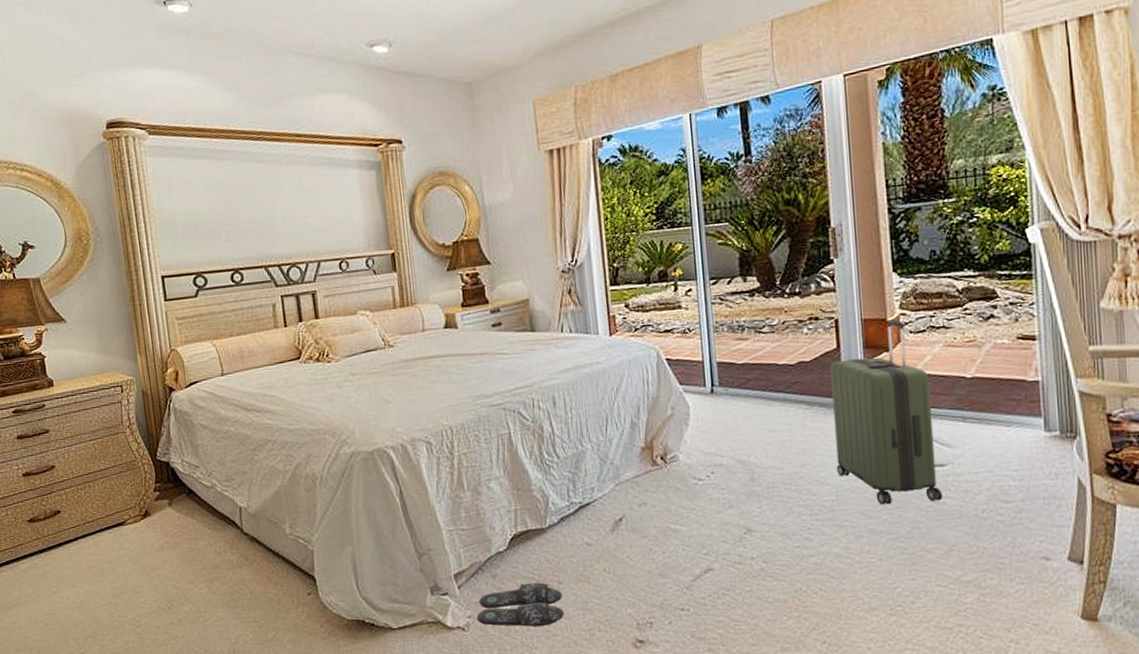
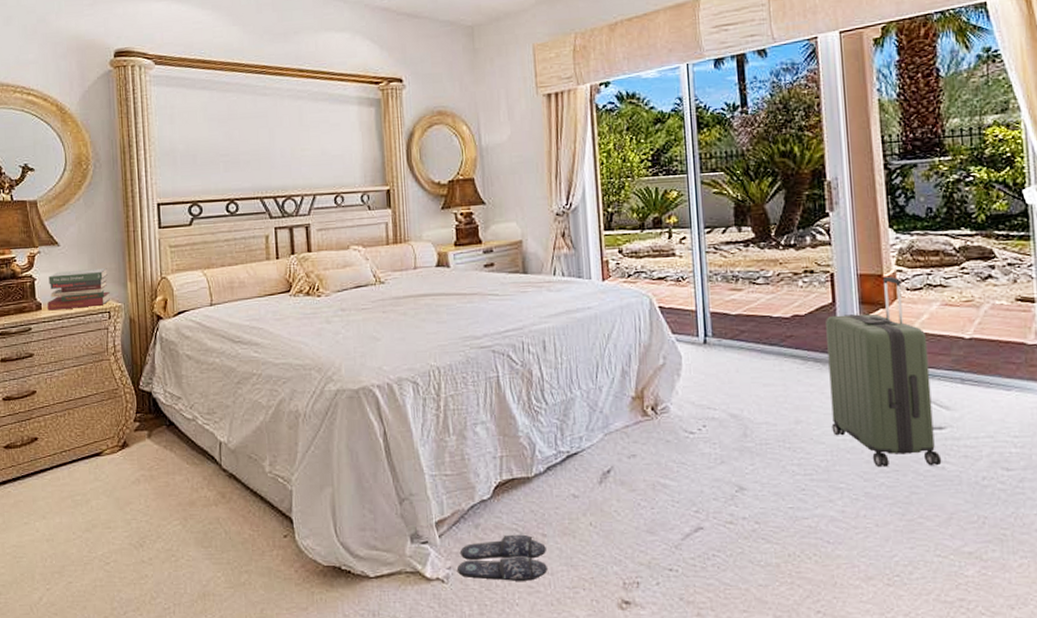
books: none [58,342,122,387] -> present [47,268,111,311]

